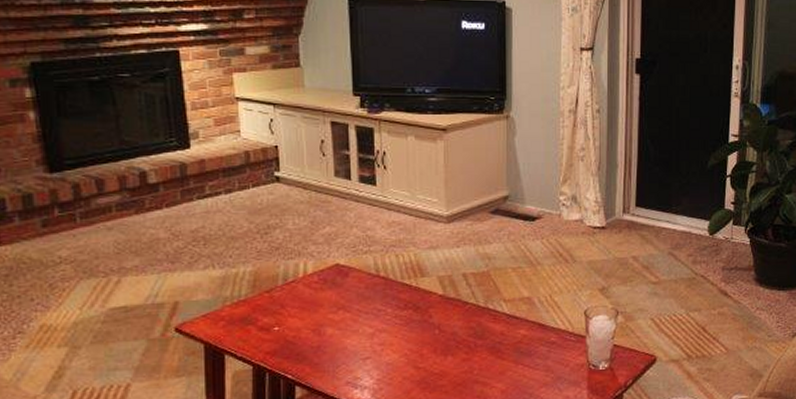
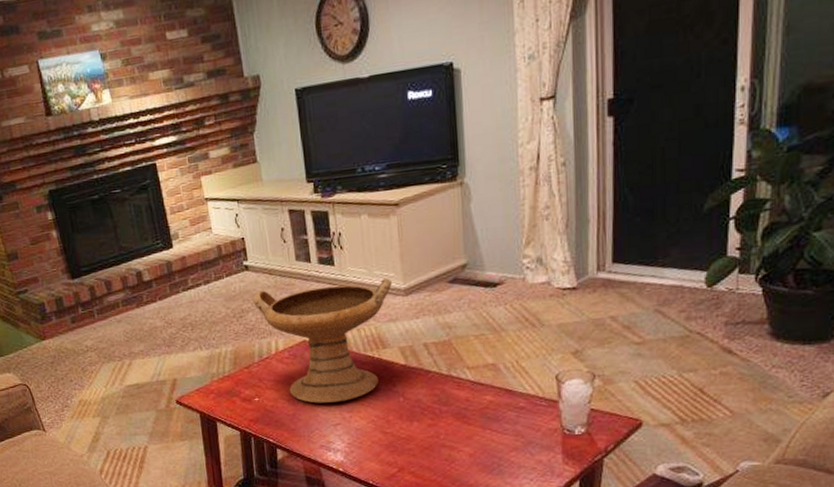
decorative bowl: none [282,203,434,335] -> present [253,278,392,404]

